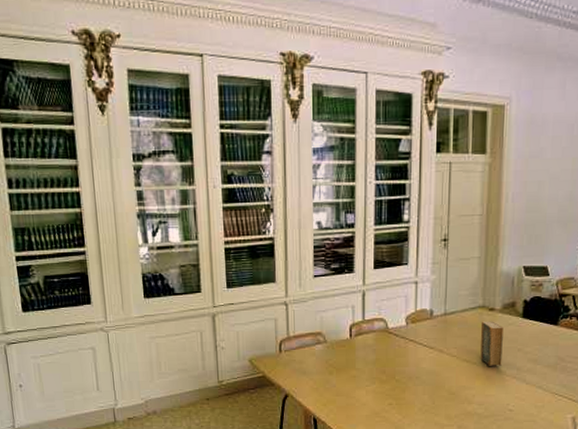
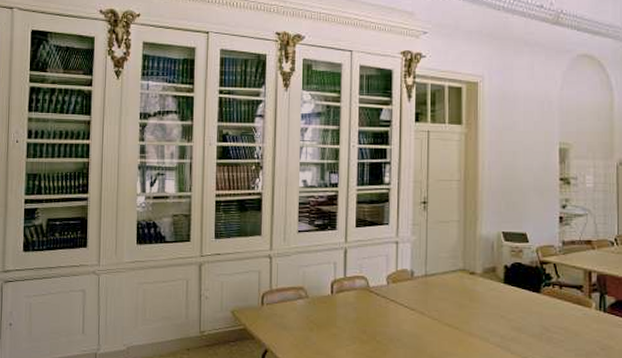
hardback book: present [480,321,504,366] -> none [462,285,485,333]

